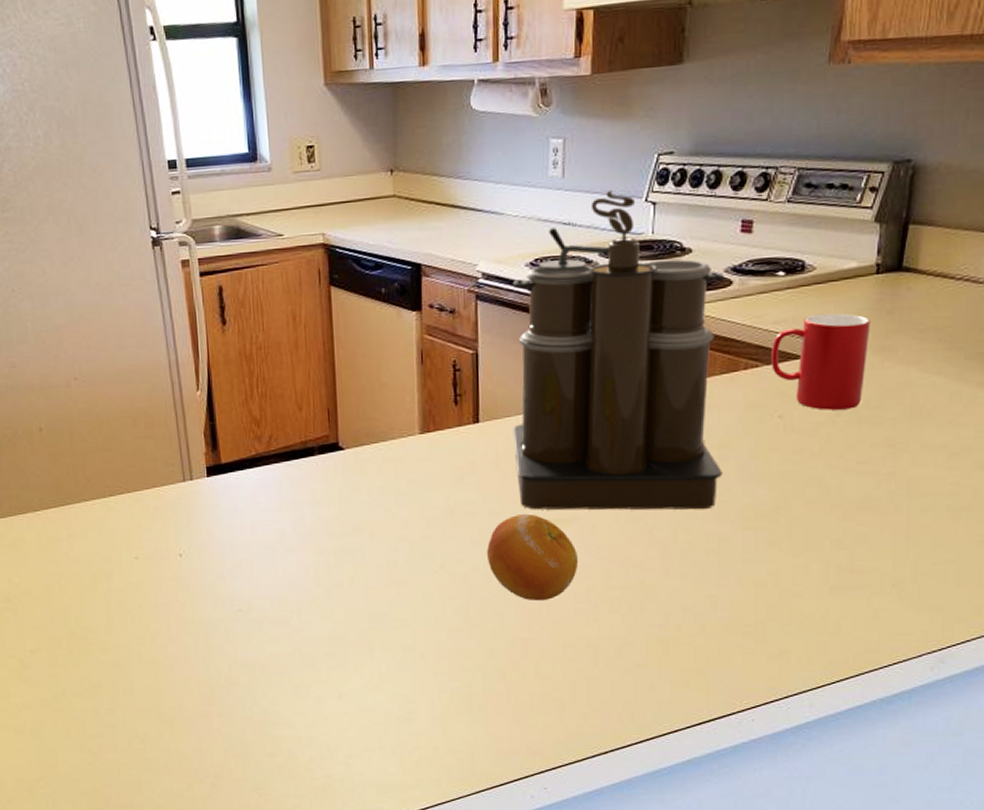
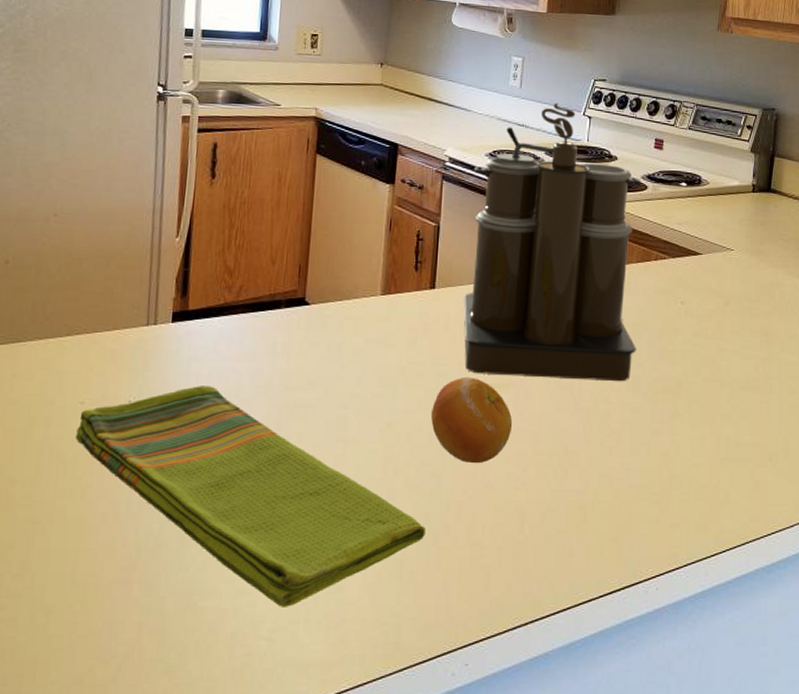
dish towel: none [136,535,491,736] -> present [76,384,425,607]
cup: present [771,313,871,410] -> none [676,219,749,301]

